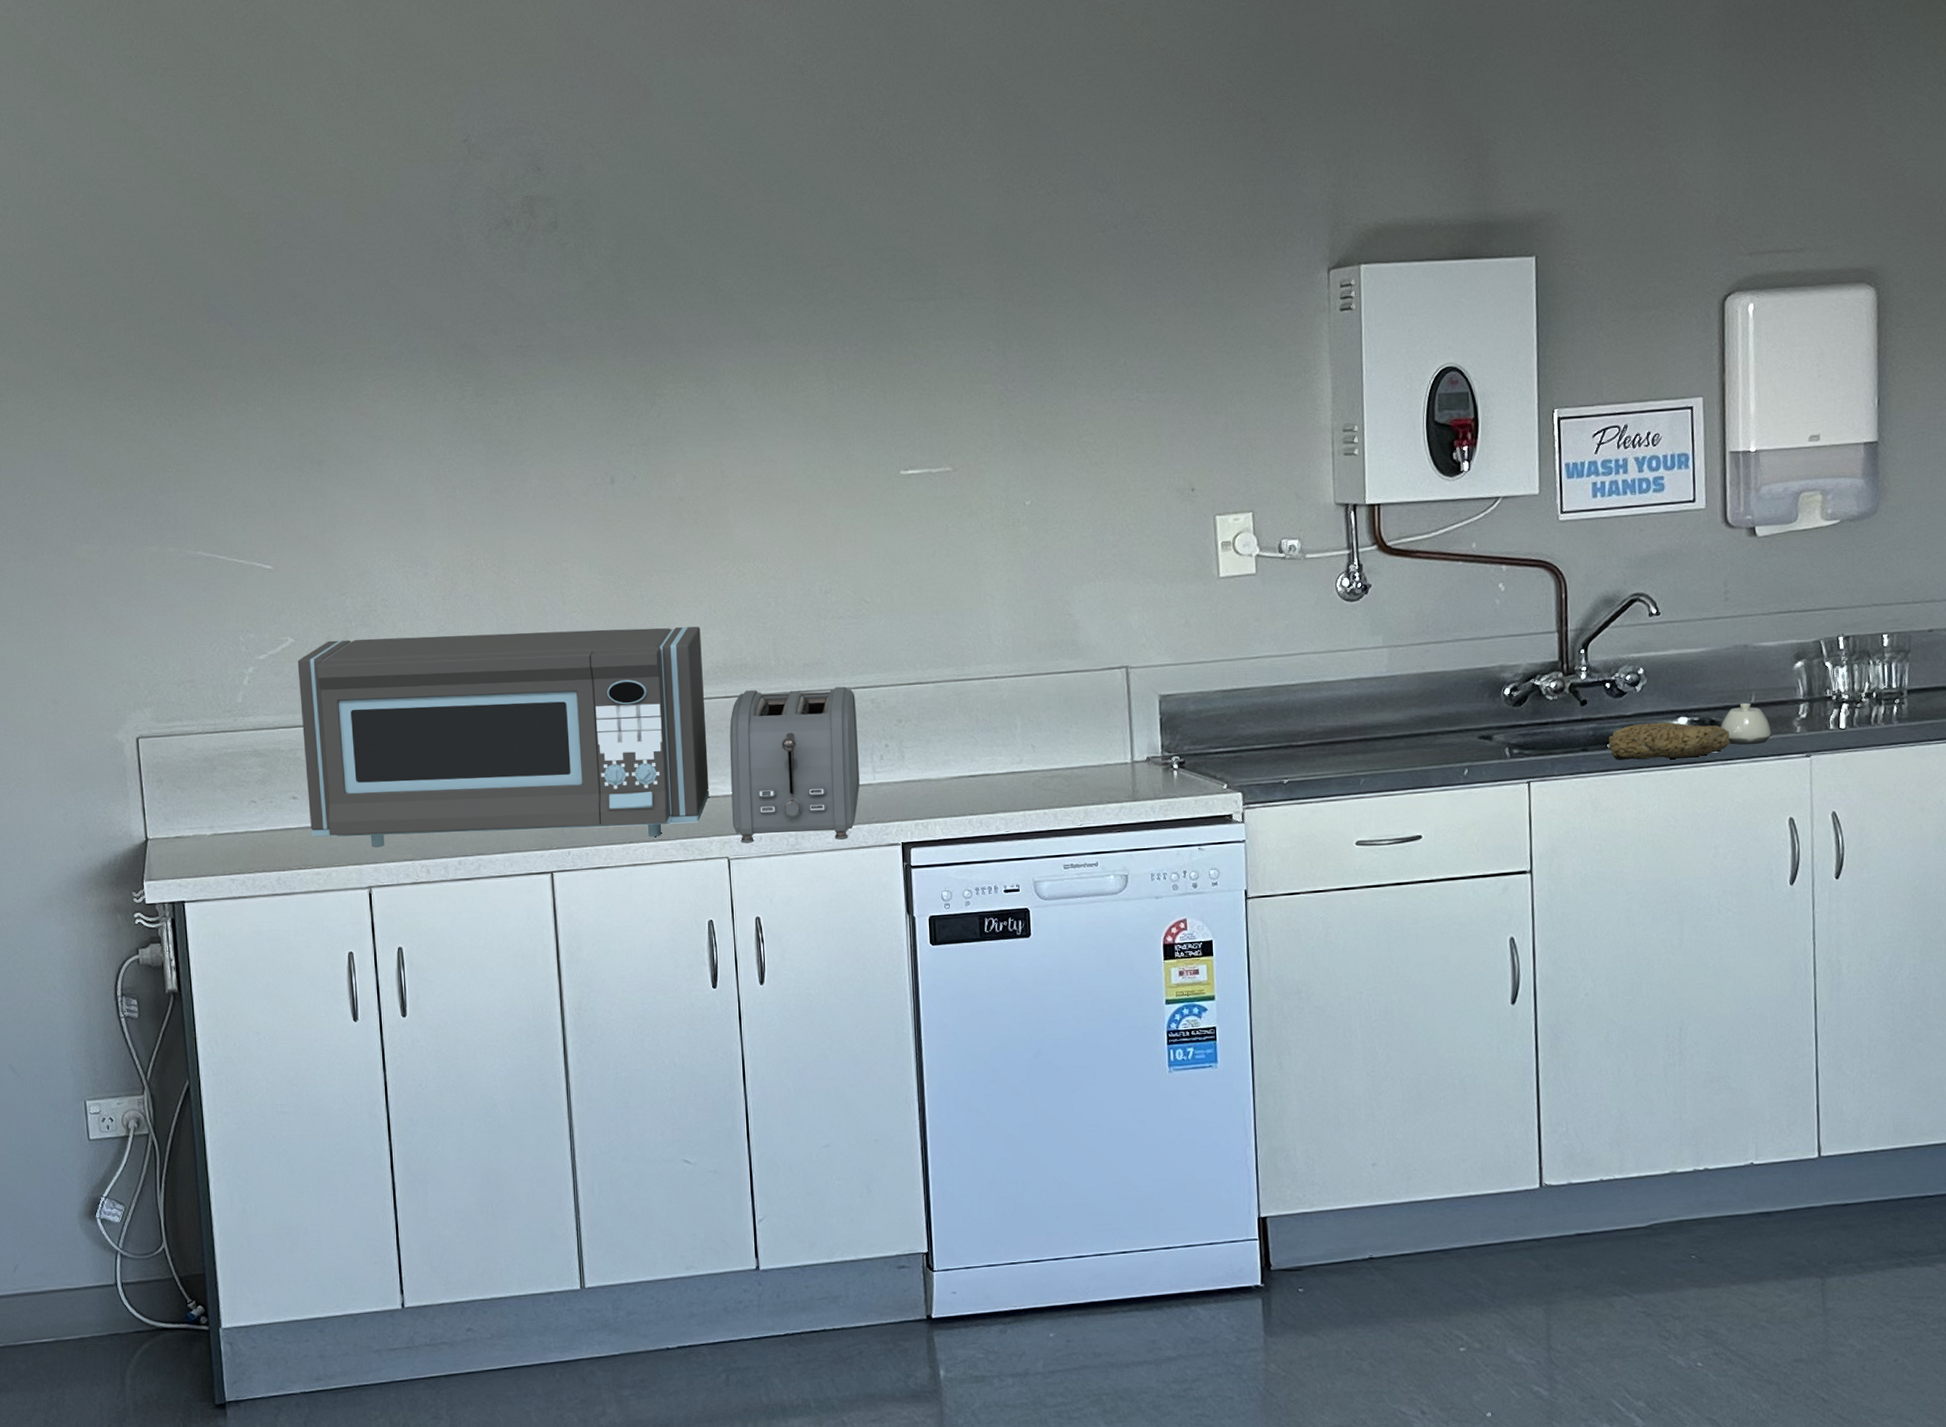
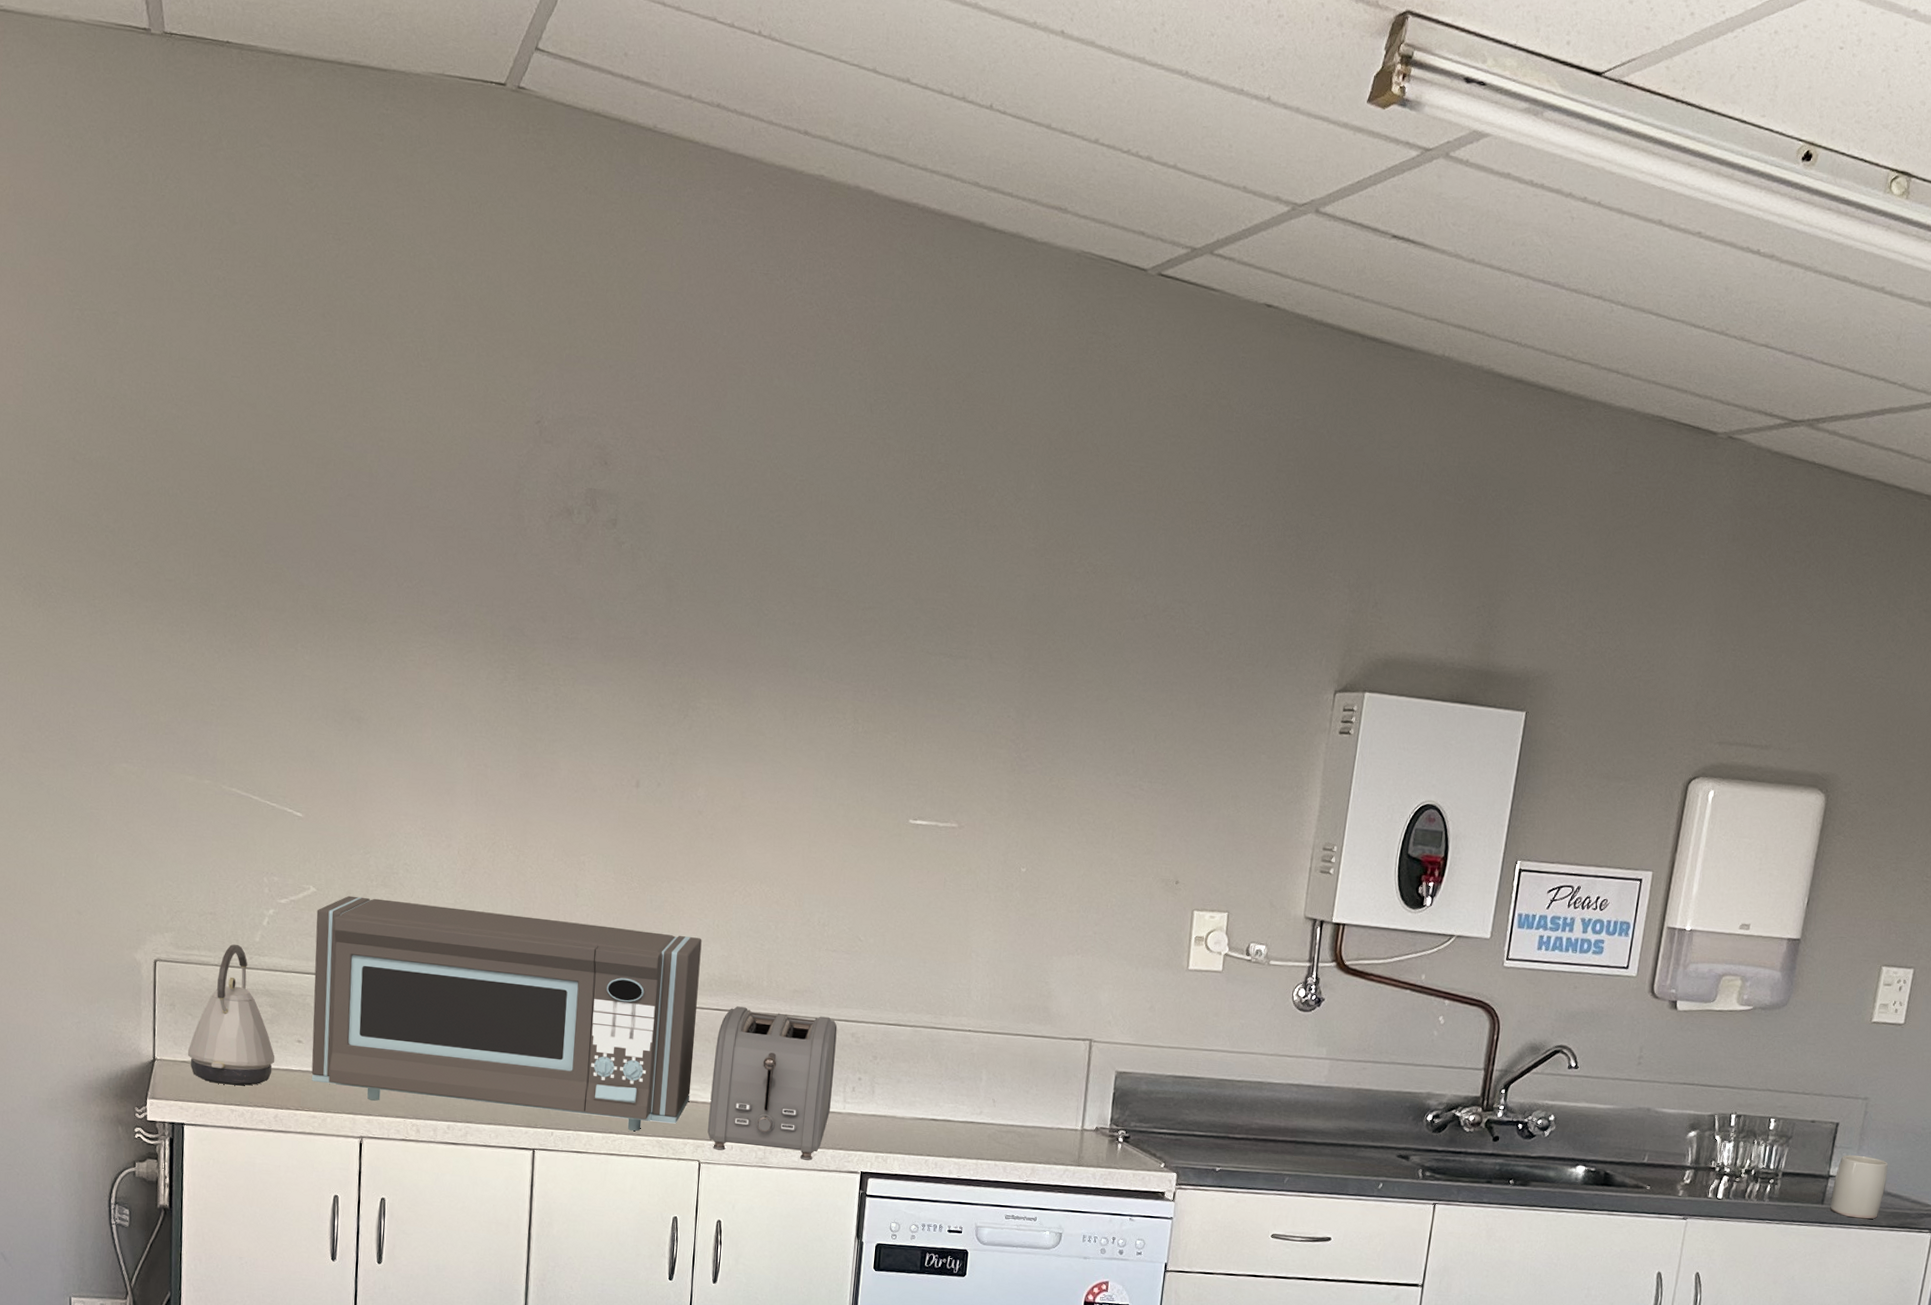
kettle: none [180,709,272,855] -> present [187,944,275,1086]
sponge: present [1609,722,1730,761] -> none [1511,1165,1620,1205]
sugar bowl: present [1721,702,1772,746] -> none [1613,1161,1657,1202]

